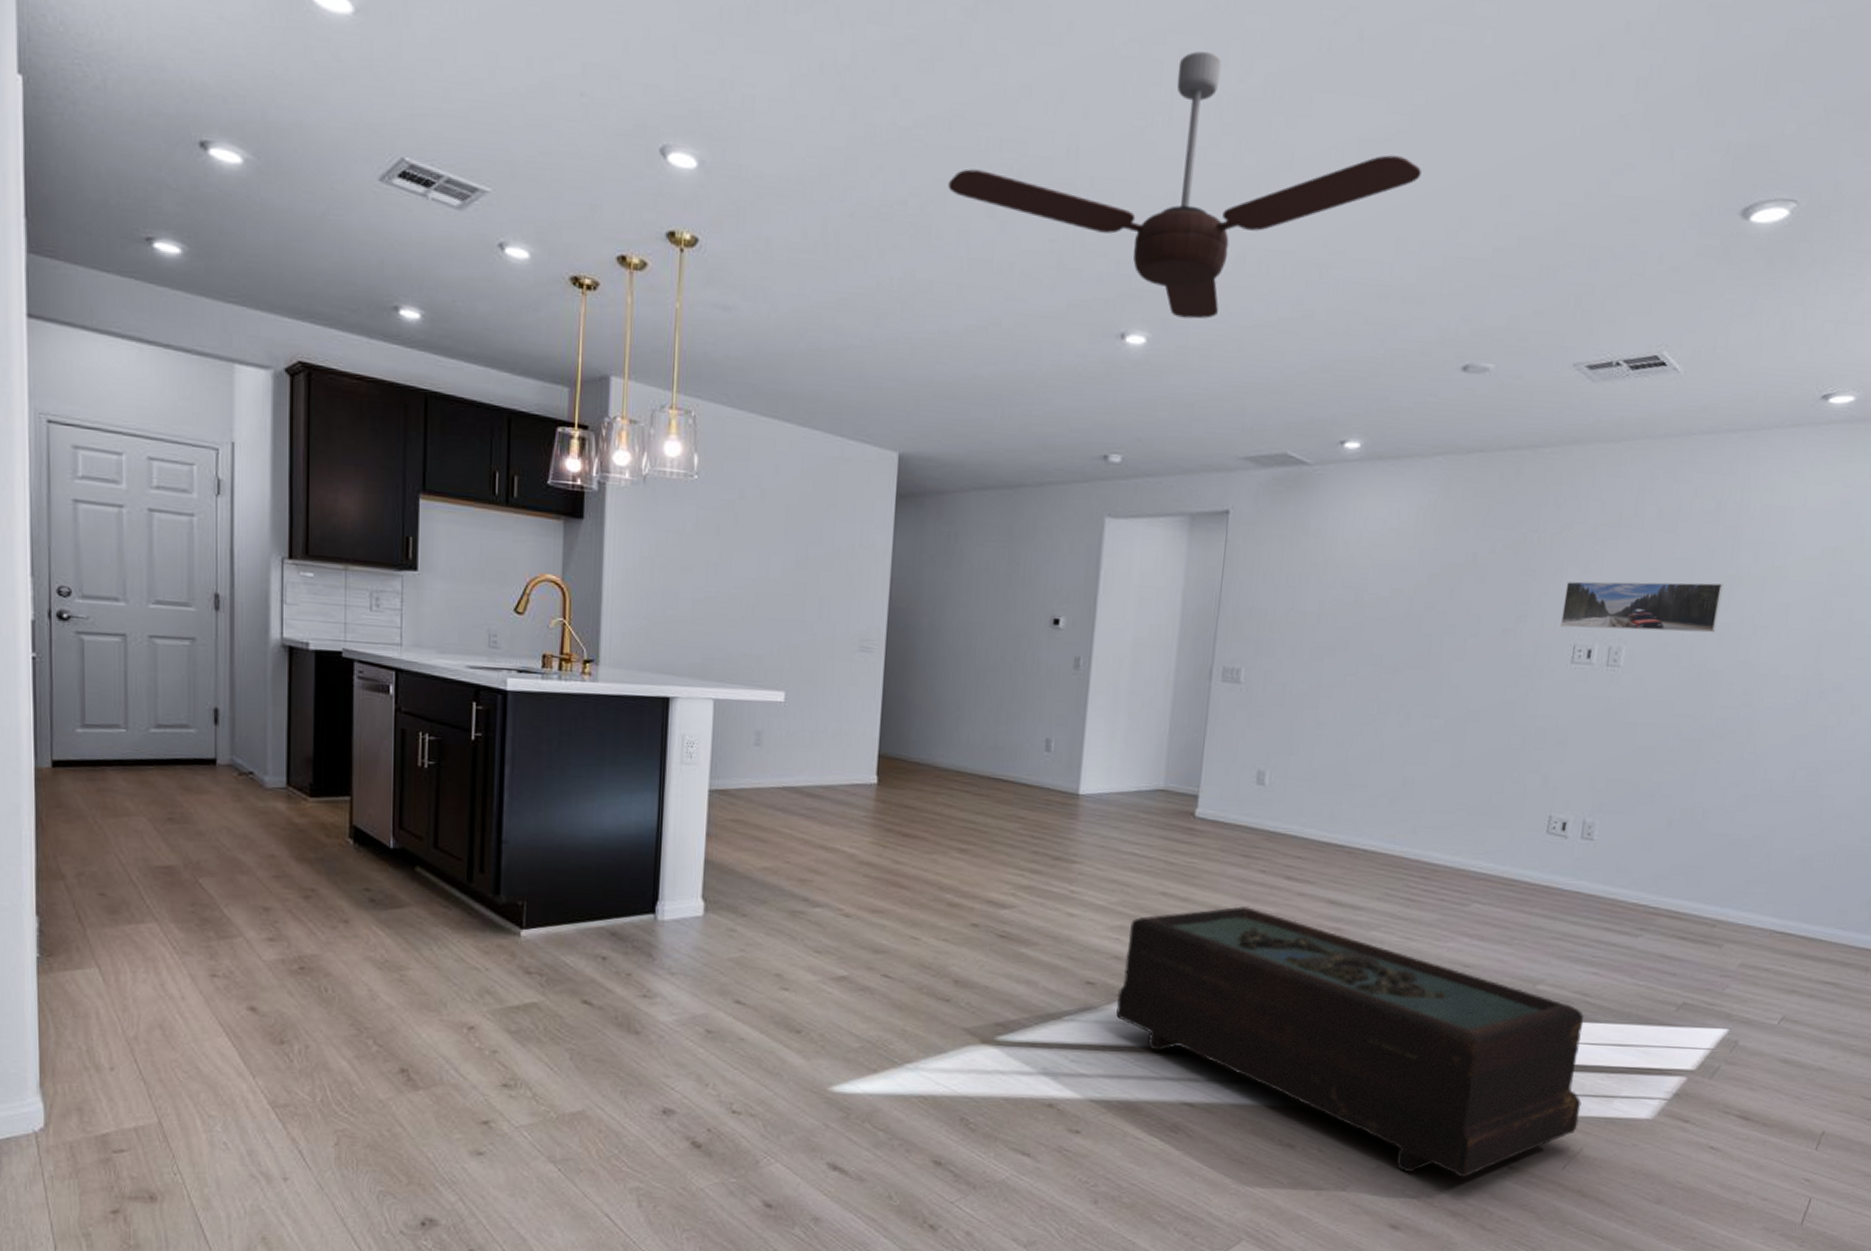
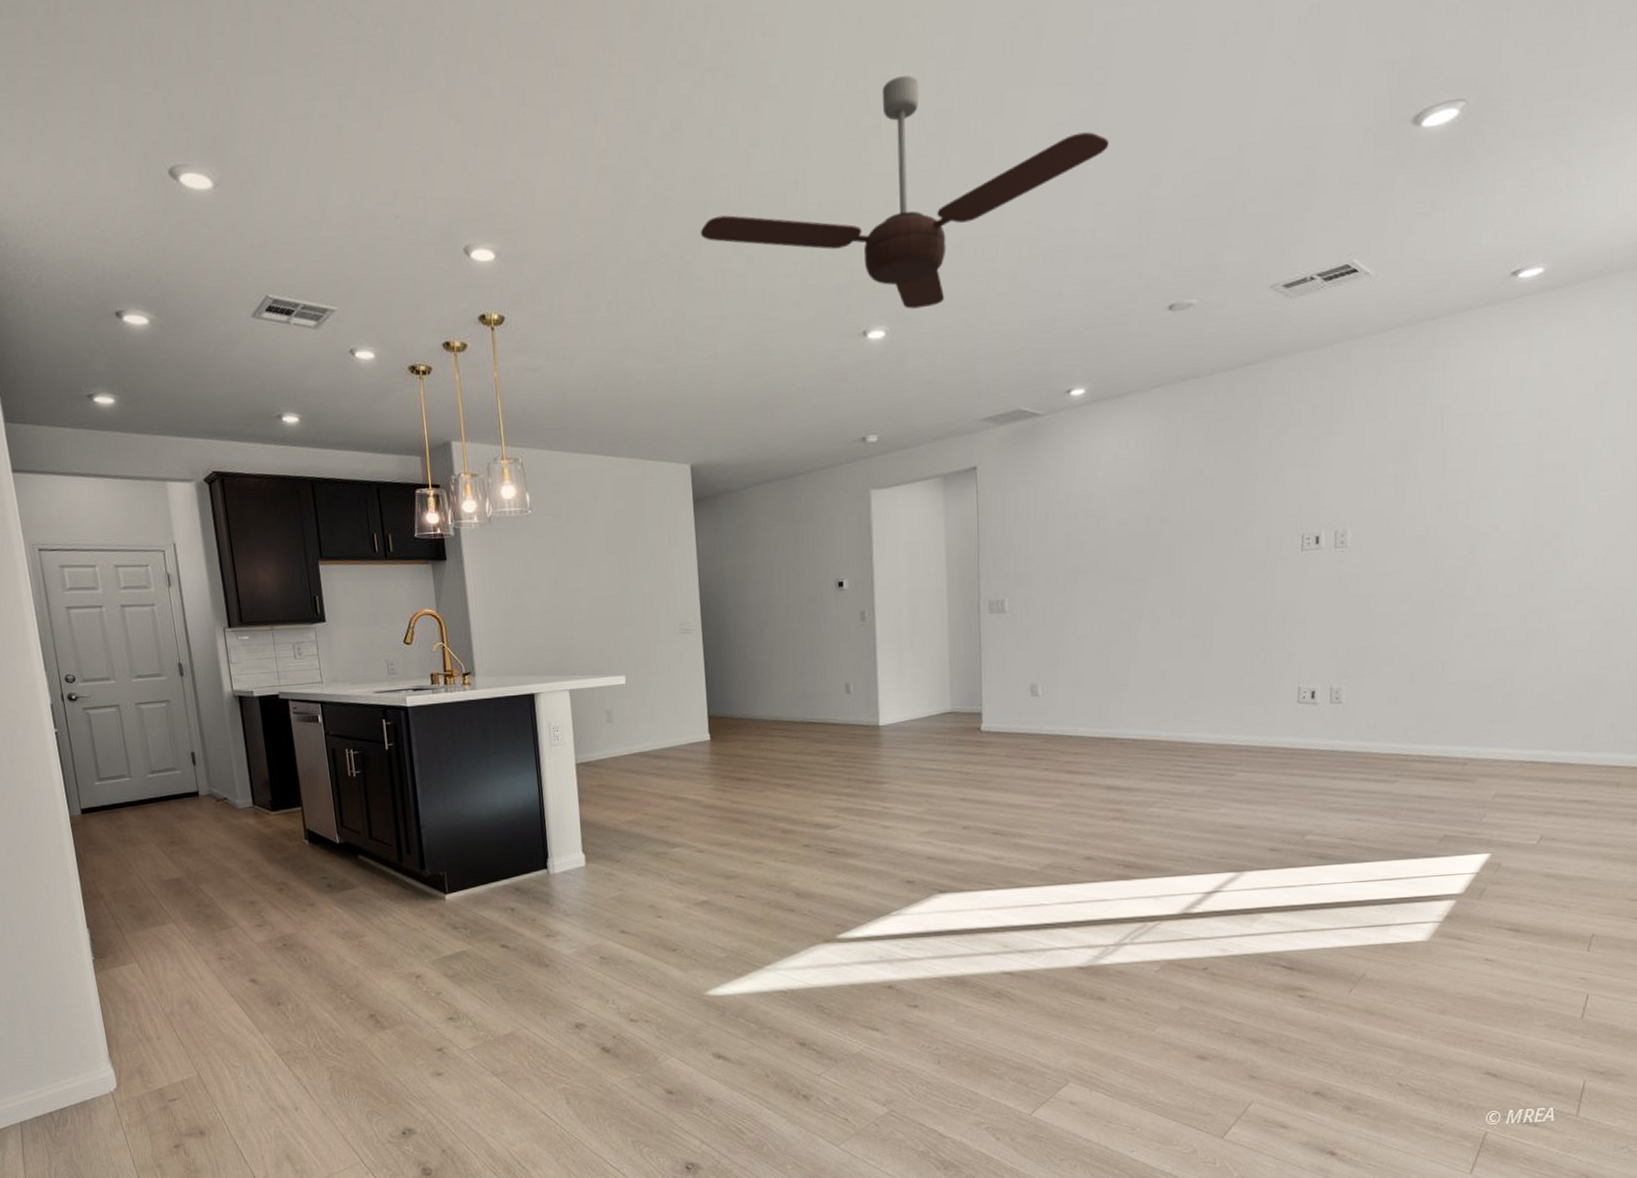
coffee table: present [1116,906,1585,1178] -> none [934,801,1360,1011]
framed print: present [1561,581,1723,633] -> none [1288,458,1437,520]

